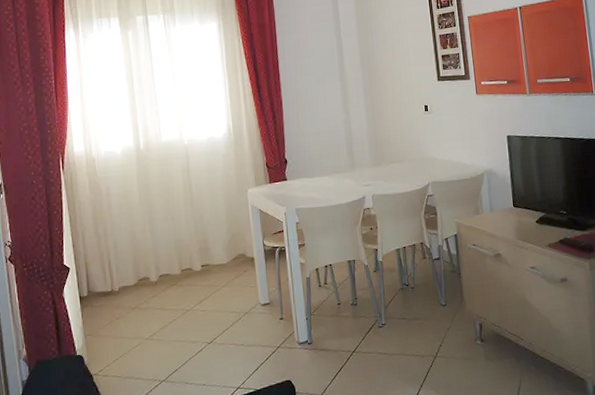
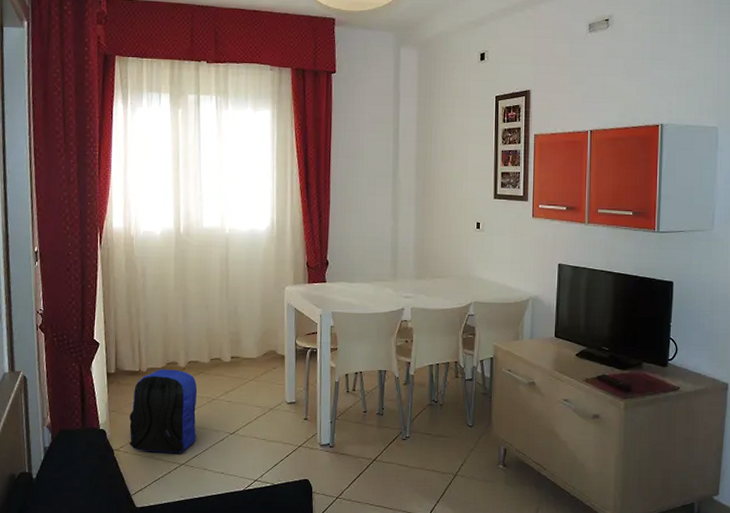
backpack: none [106,285,174,373] -> present [129,369,198,453]

